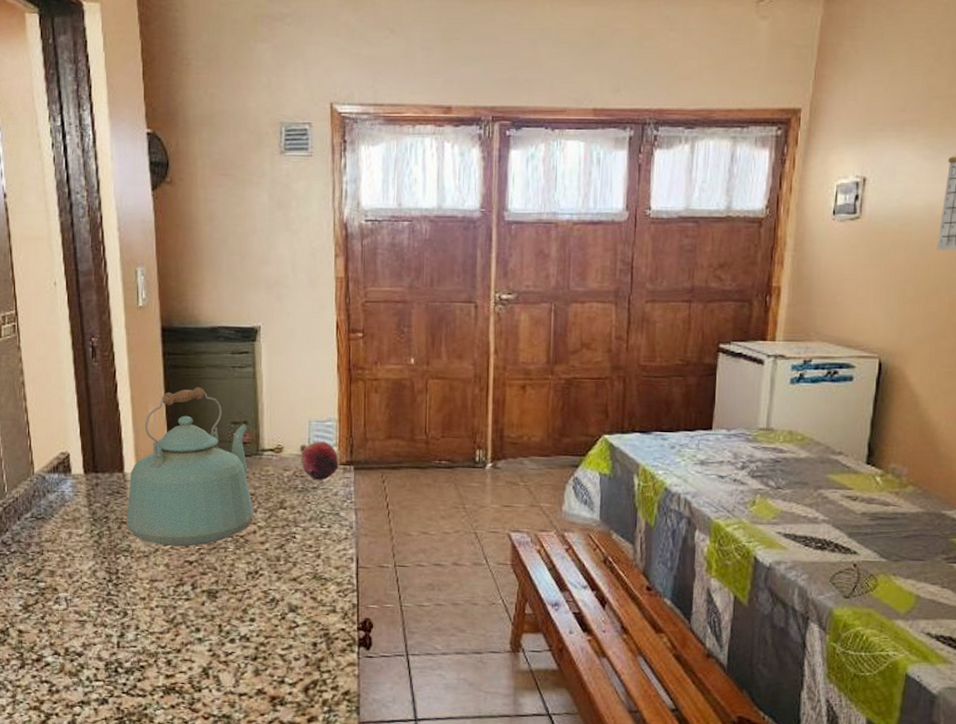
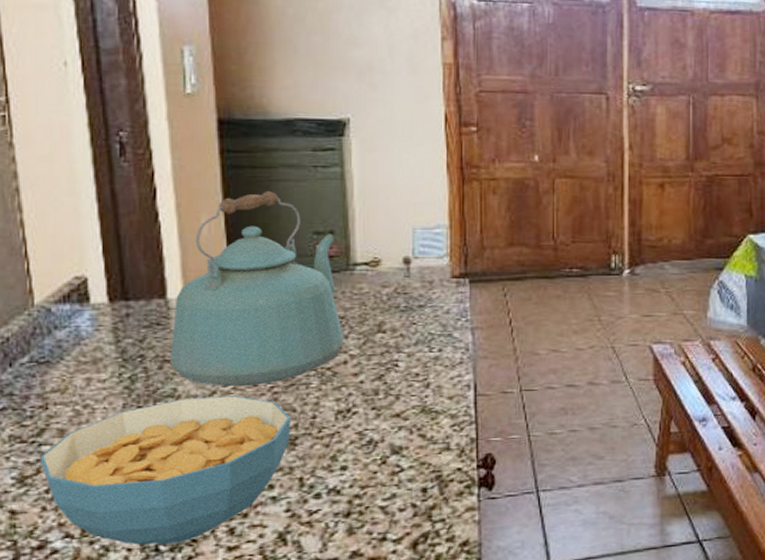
cereal bowl: none [38,553,213,668] -> present [40,395,291,545]
fruit: present [301,441,339,481] -> none [403,251,451,298]

